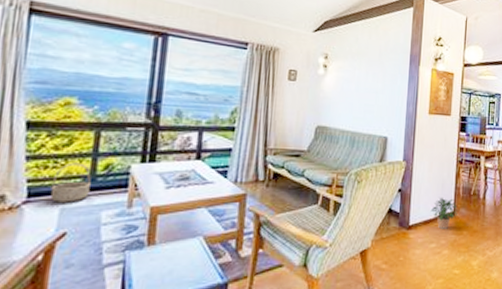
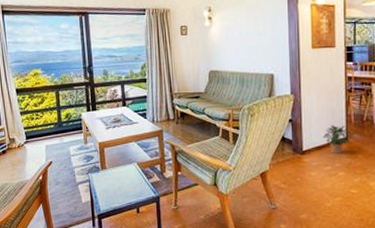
basket: present [50,162,91,203] -> none [37,114,60,142]

